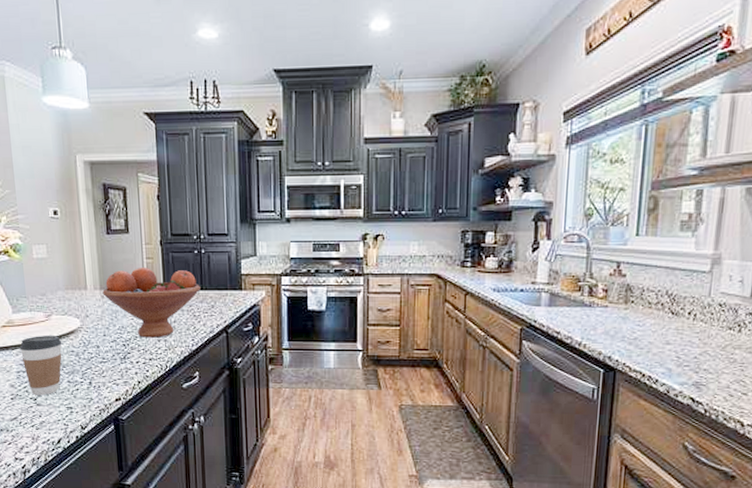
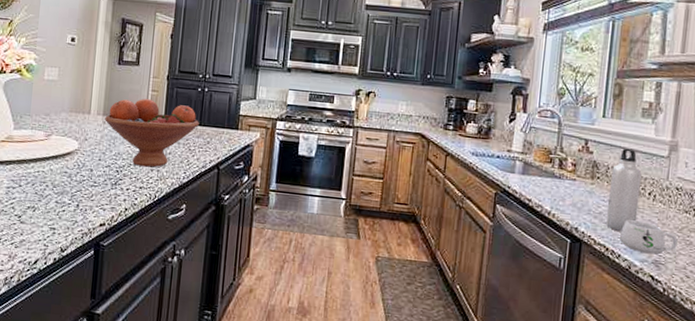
coffee cup: present [19,336,62,396] -> none [14,153,57,214]
water bottle: none [642,267,681,357] -> present [606,148,642,232]
mug: none [656,343,721,376] -> present [619,220,678,255]

